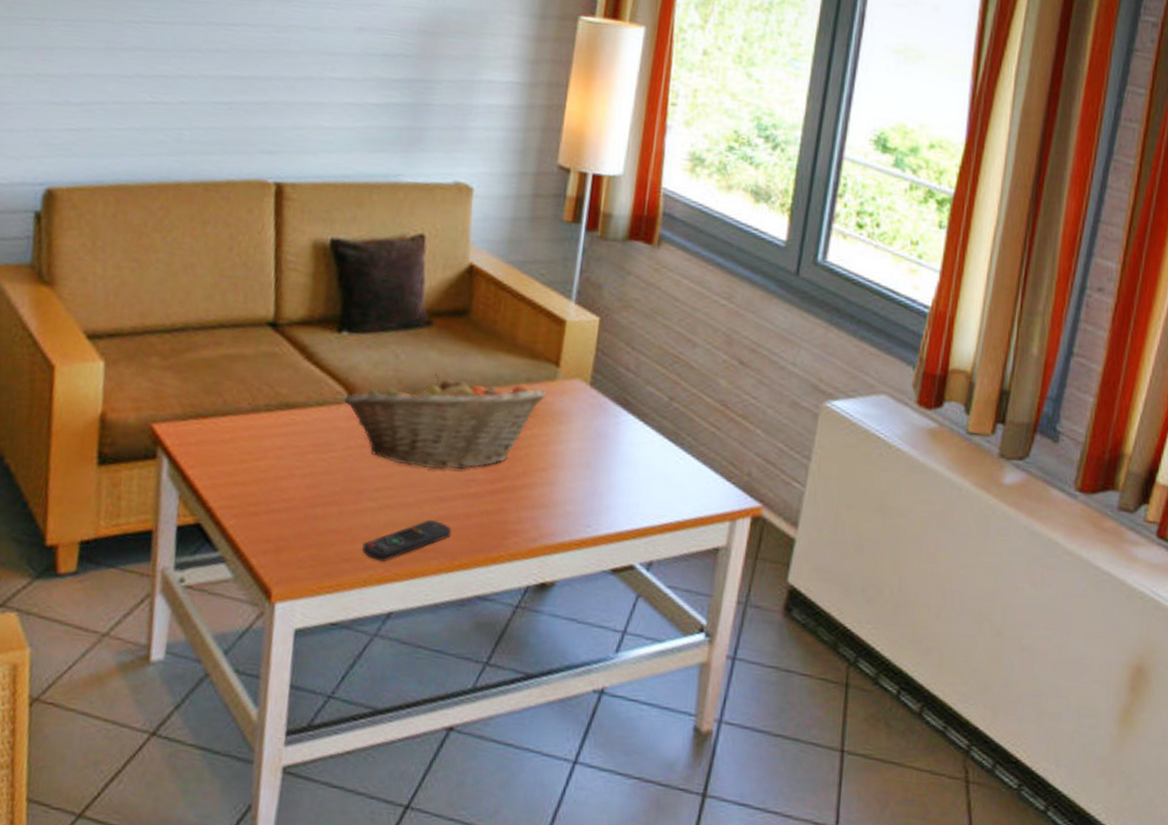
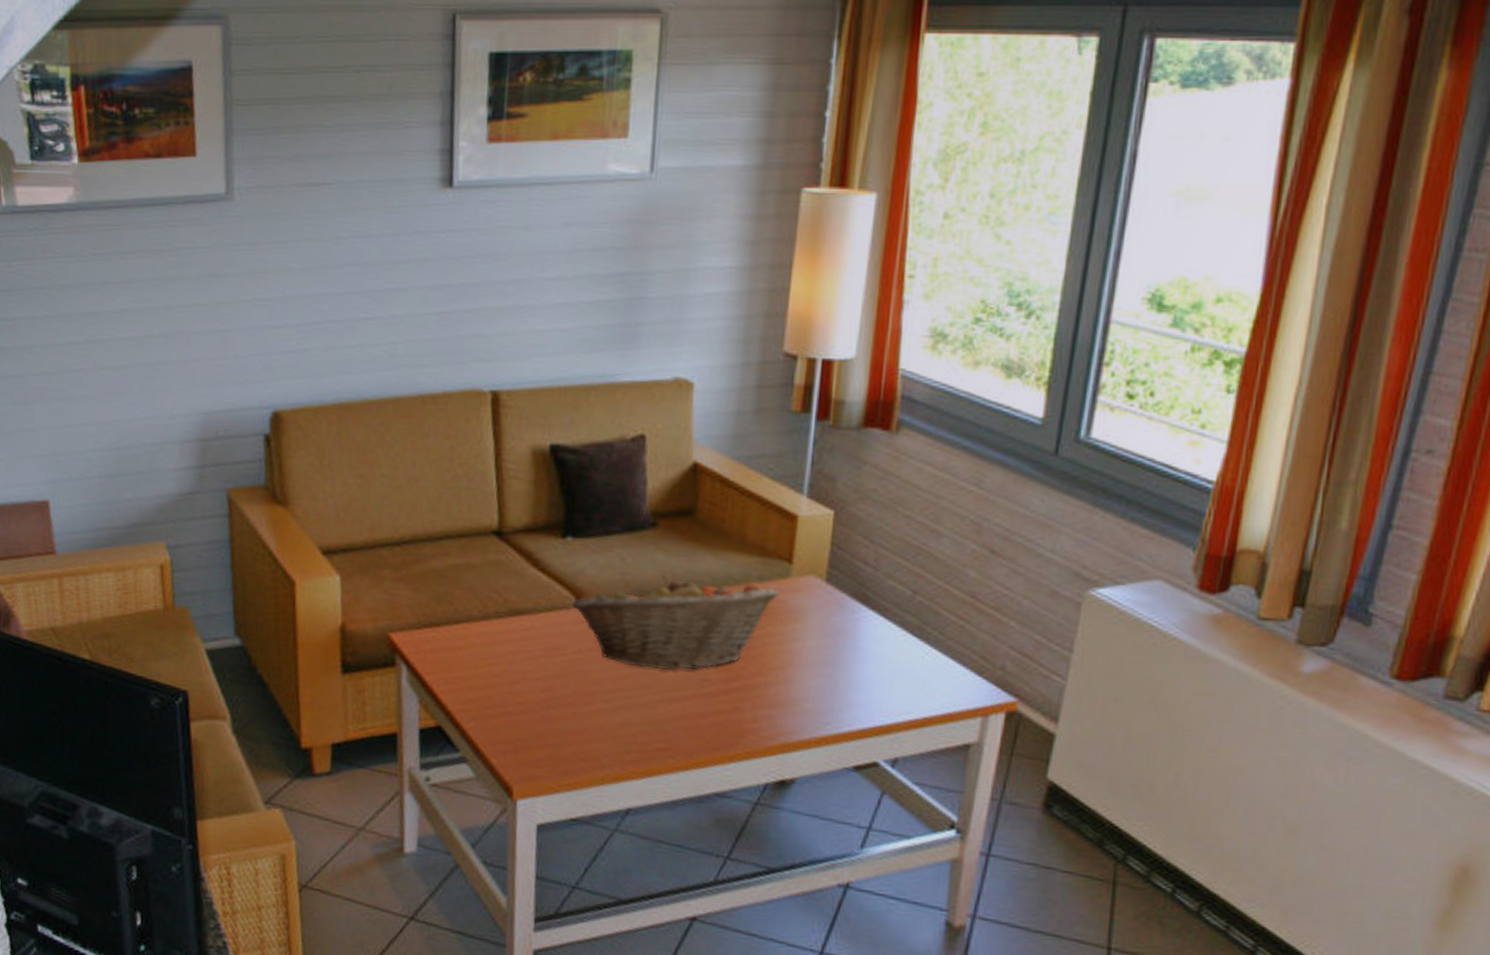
remote control: present [362,520,452,561] -> none [598,720,687,760]

